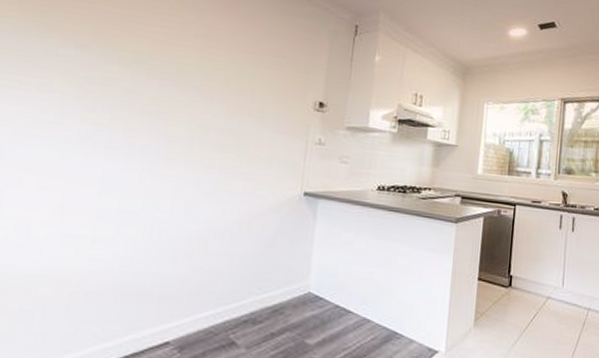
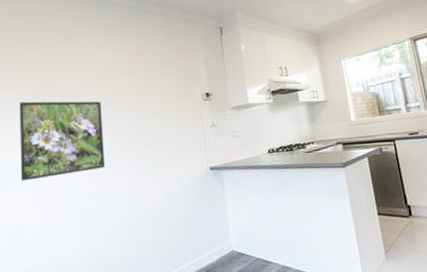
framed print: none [38,49,178,165] -> present [19,101,105,181]

